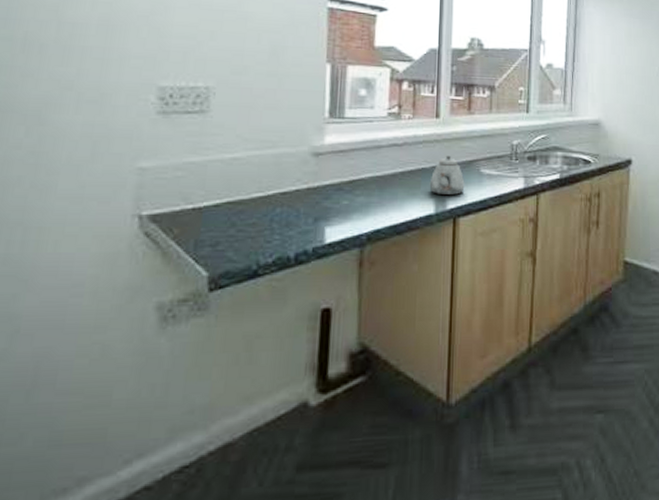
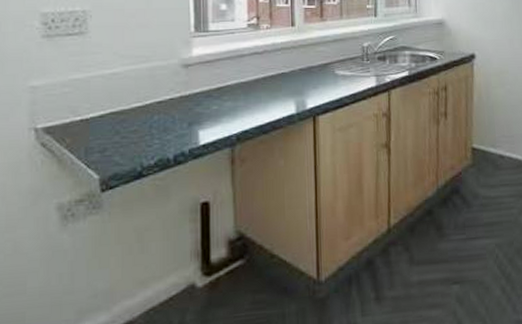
teapot: present [429,156,465,196] -> none [289,60,322,97]

